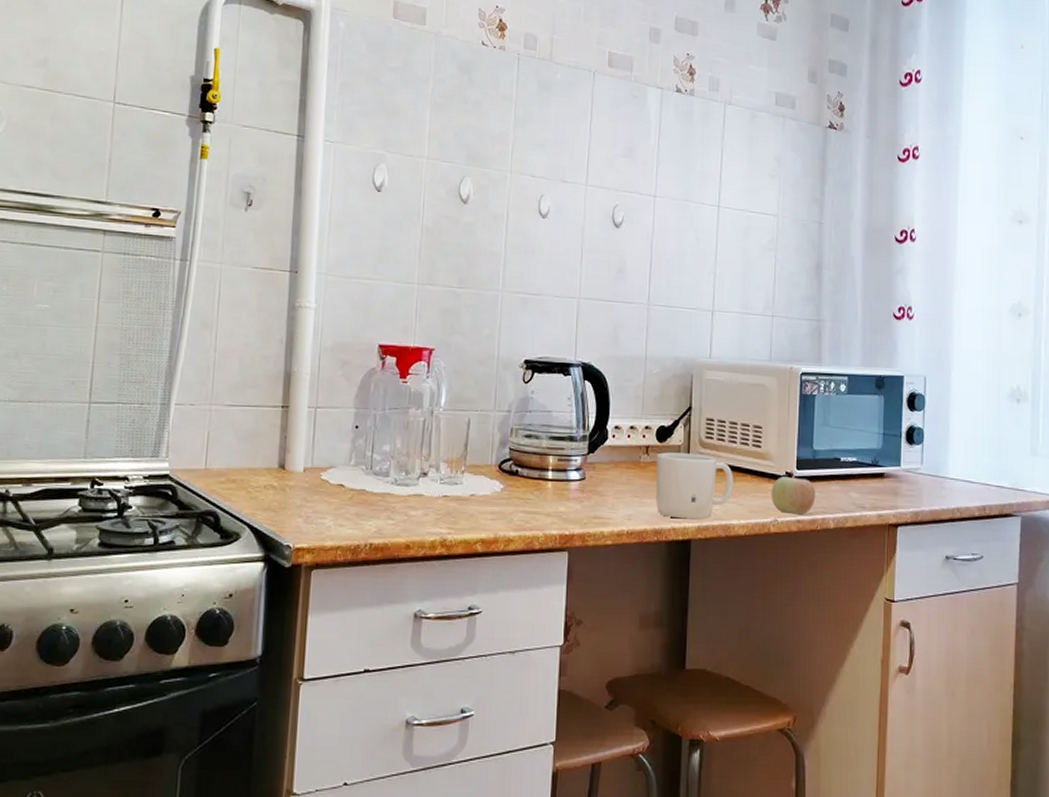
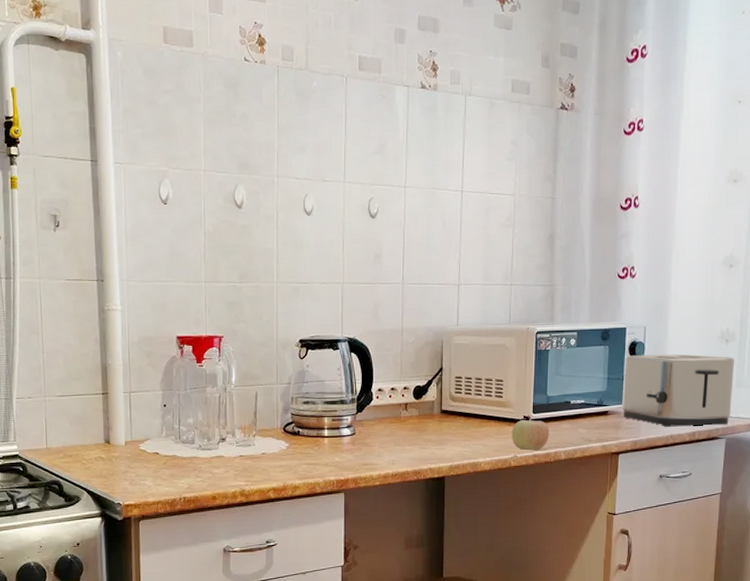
mug: present [656,452,734,520] -> none [414,406,480,461]
toaster: none [901,408,1027,500] -> present [623,354,734,427]

